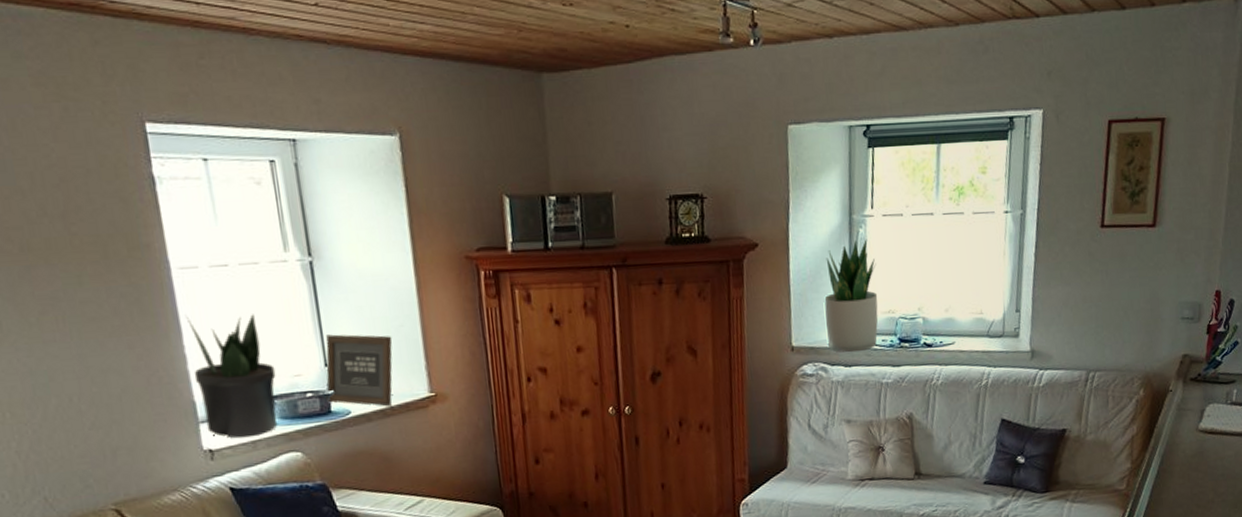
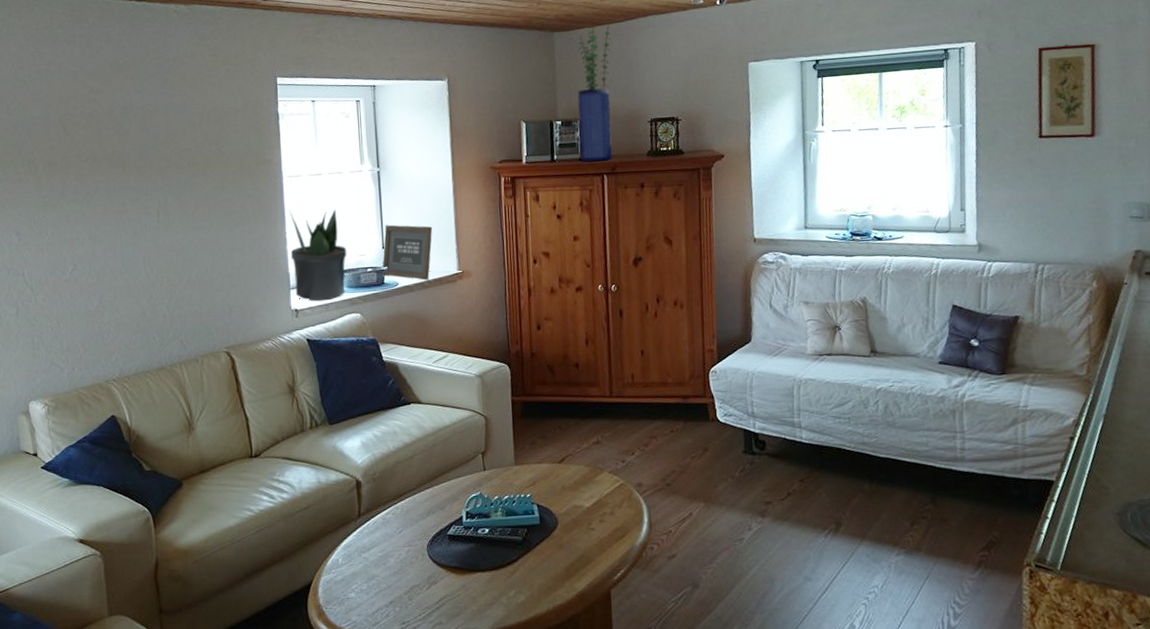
vase: none [575,65,622,251] -> present [577,25,612,162]
planter: present [824,239,879,353] -> none [782,150,831,244]

